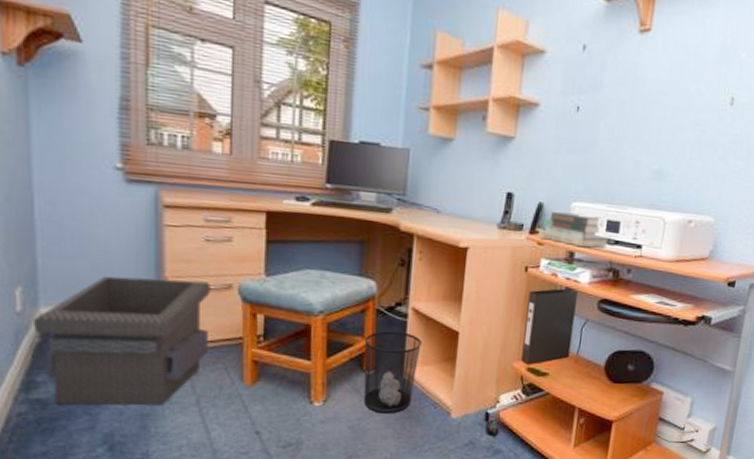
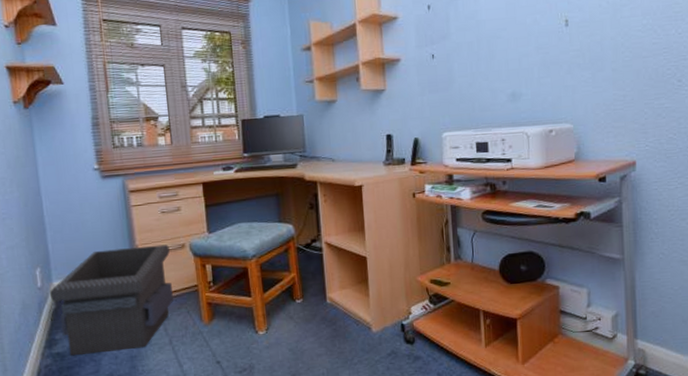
waste bin: present [363,331,422,414] -> none [290,263,338,335]
binder: present [521,288,578,365] -> none [420,206,466,278]
books: present [538,211,611,248] -> none [419,141,482,170]

